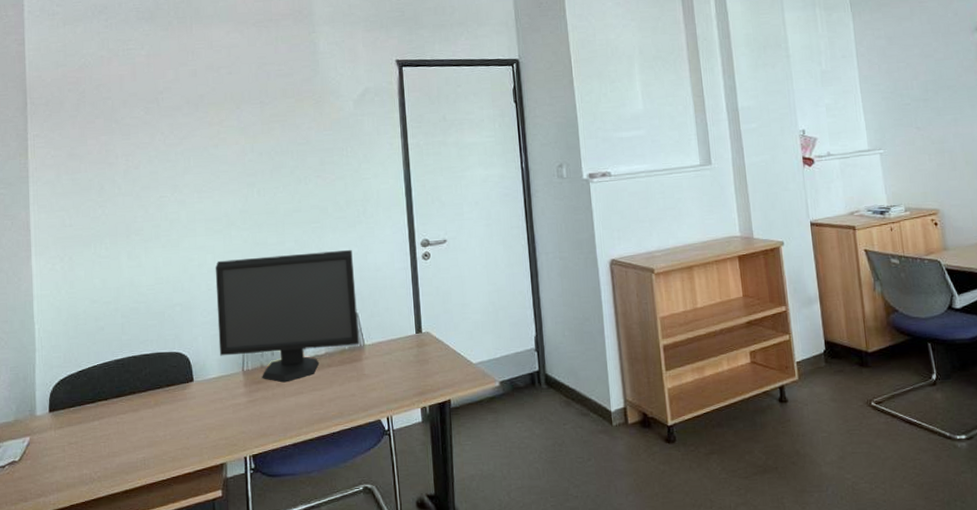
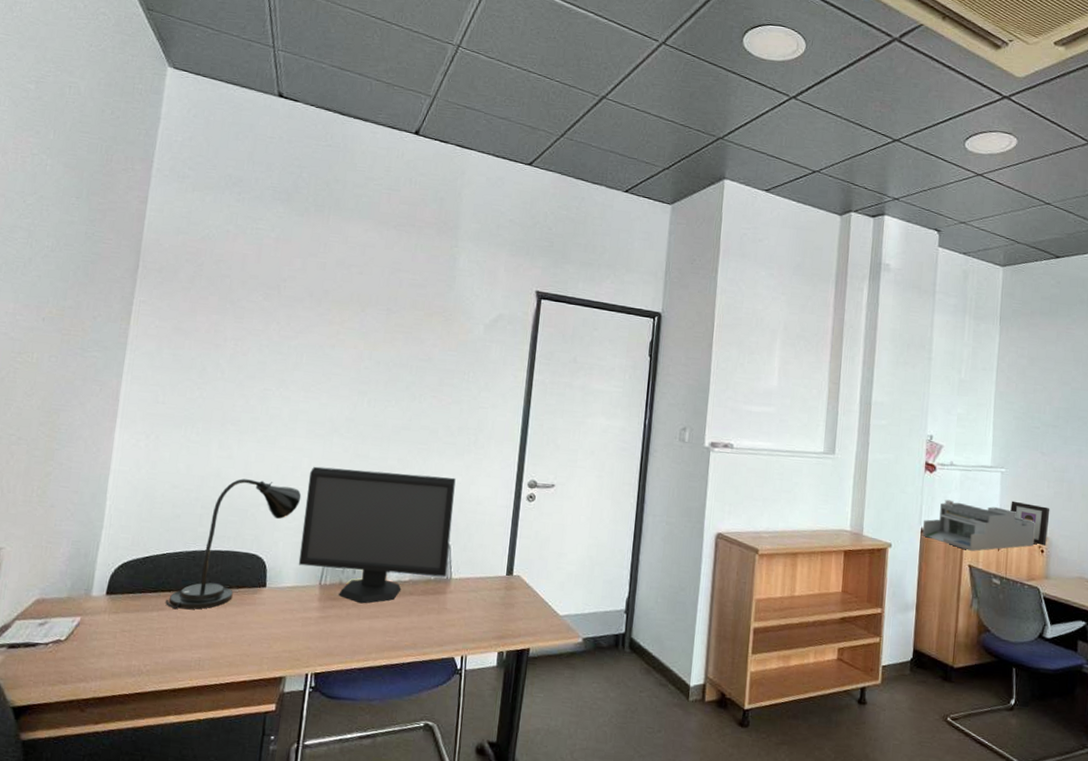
desk lamp: none [104,282,212,416] -> present [166,478,302,610]
architectural model: none [811,188,926,237] -> present [923,499,1035,552]
picture frame: none [895,179,939,219] -> present [1010,500,1050,546]

